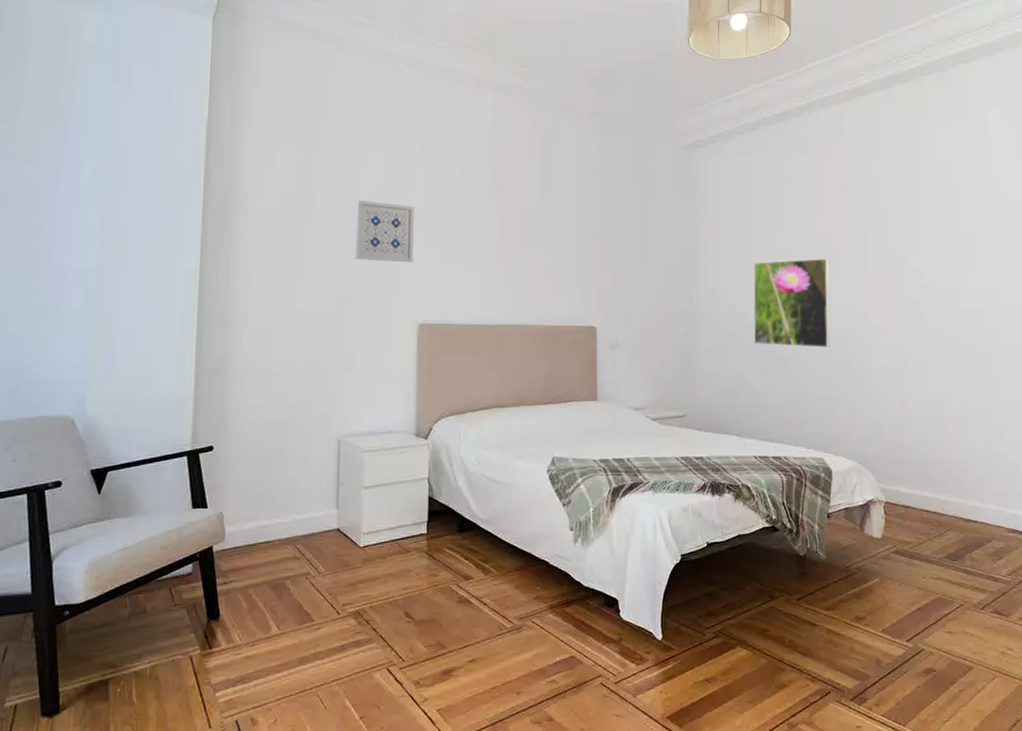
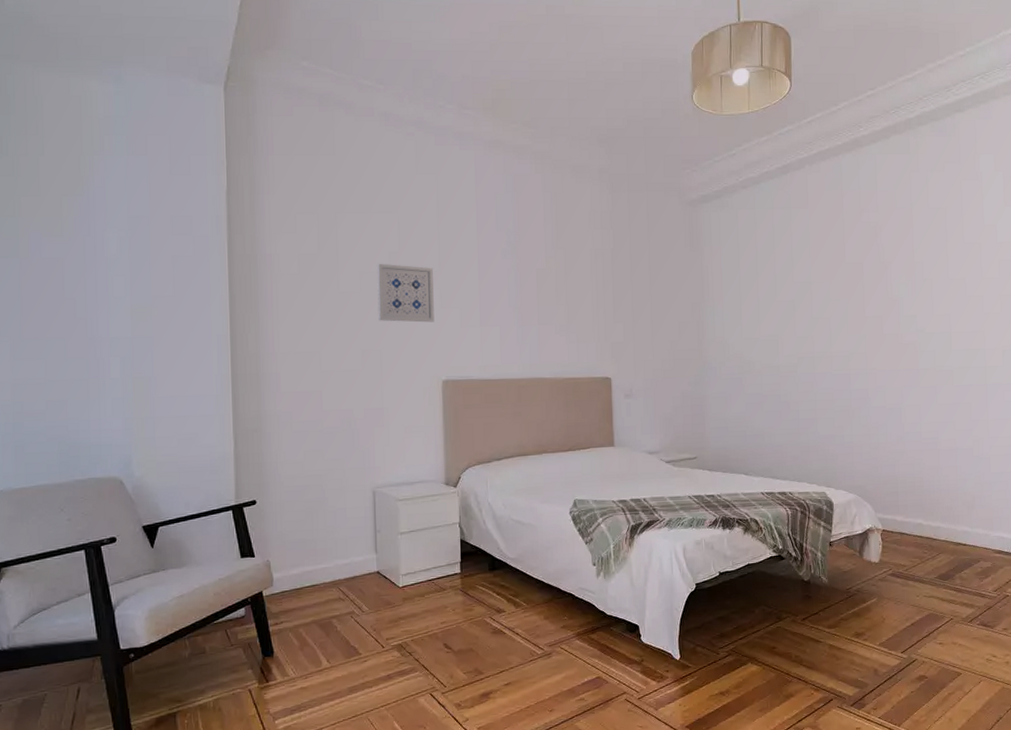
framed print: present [753,258,830,348] -> none [758,306,831,391]

